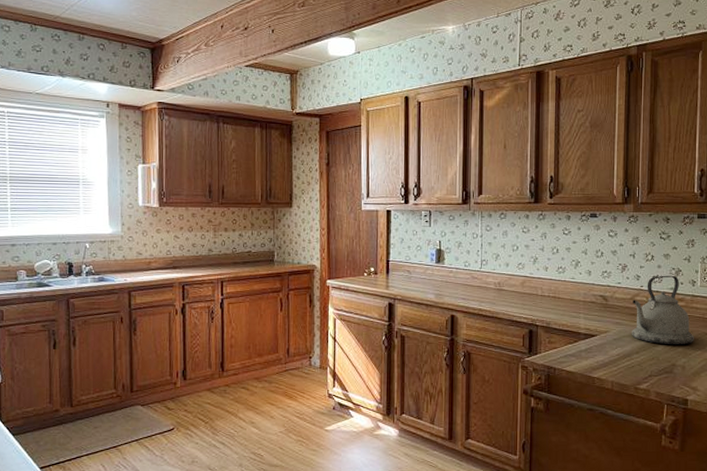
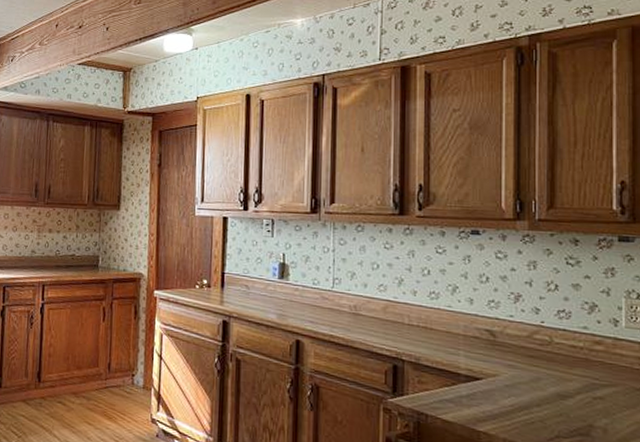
kettle: present [631,275,694,345] -> none [529,310,619,401]

